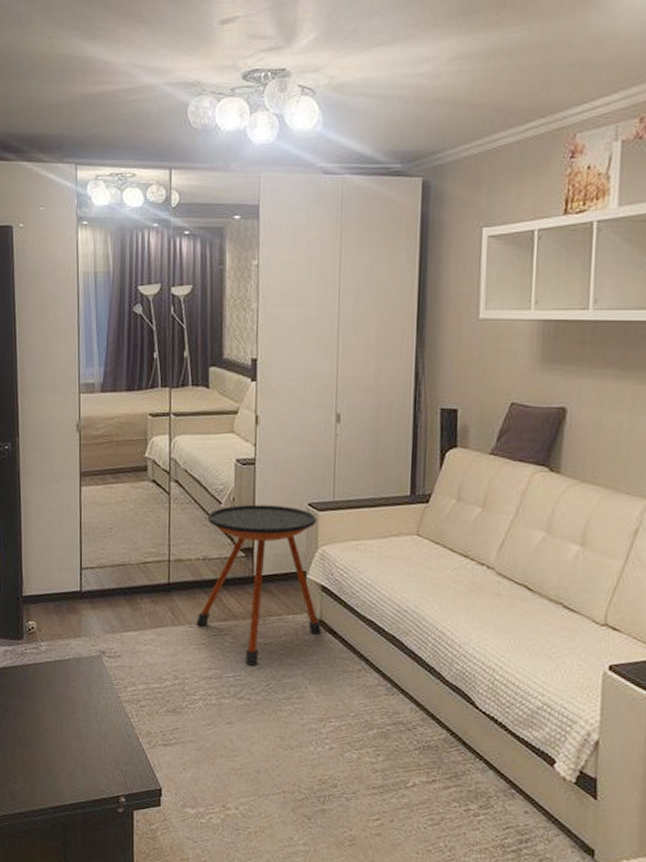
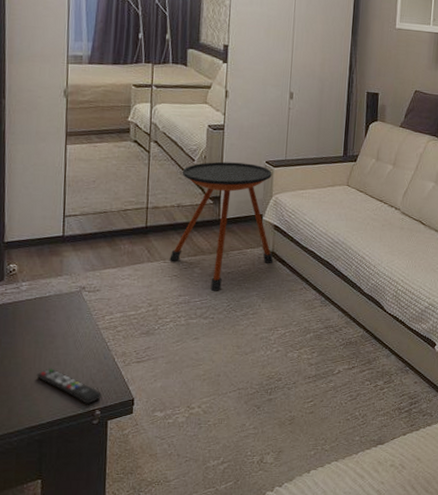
remote control: none [58,742,126,790] -> present [36,368,102,405]

